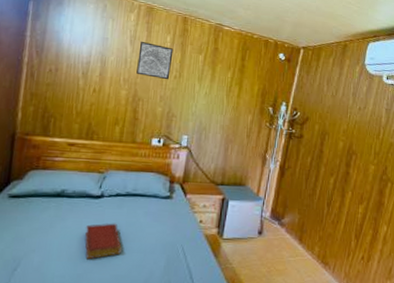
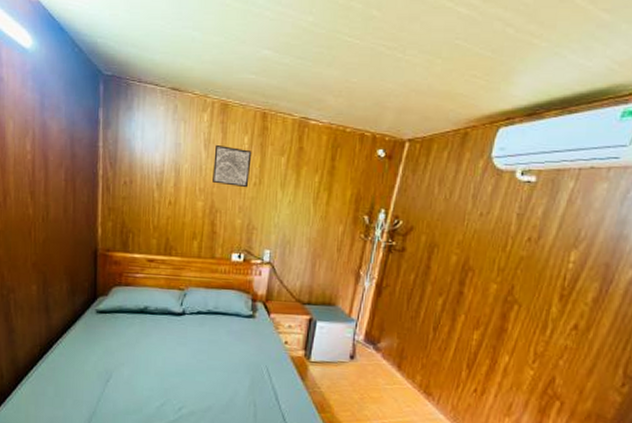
book: present [85,223,122,260] -> none [169,340,206,376]

